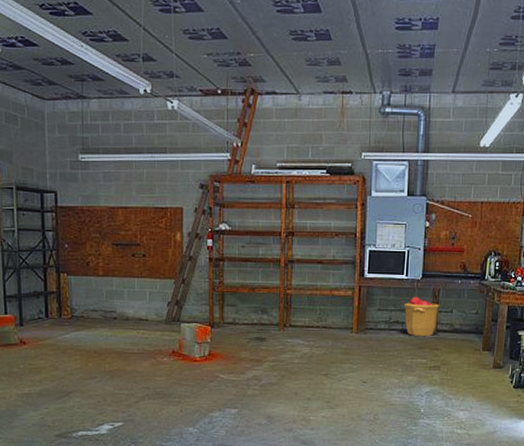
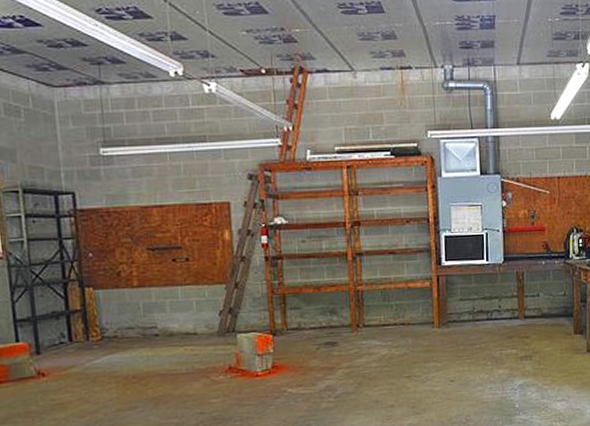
trash can: present [404,295,440,337] -> none [487,280,525,326]

